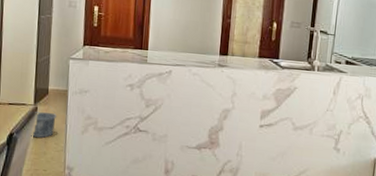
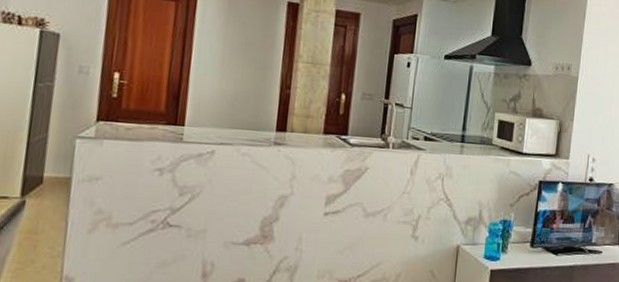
bucket: present [29,101,57,139] -> none [13,193,55,242]

